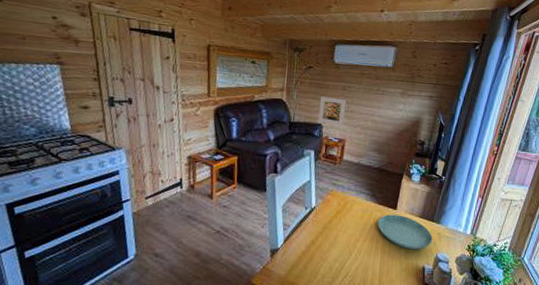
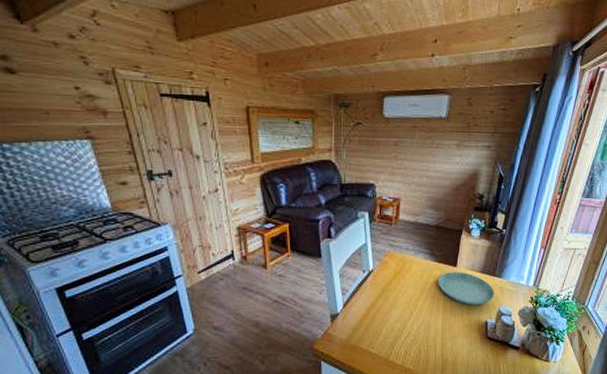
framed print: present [318,96,347,127] -> none [370,154,399,185]

